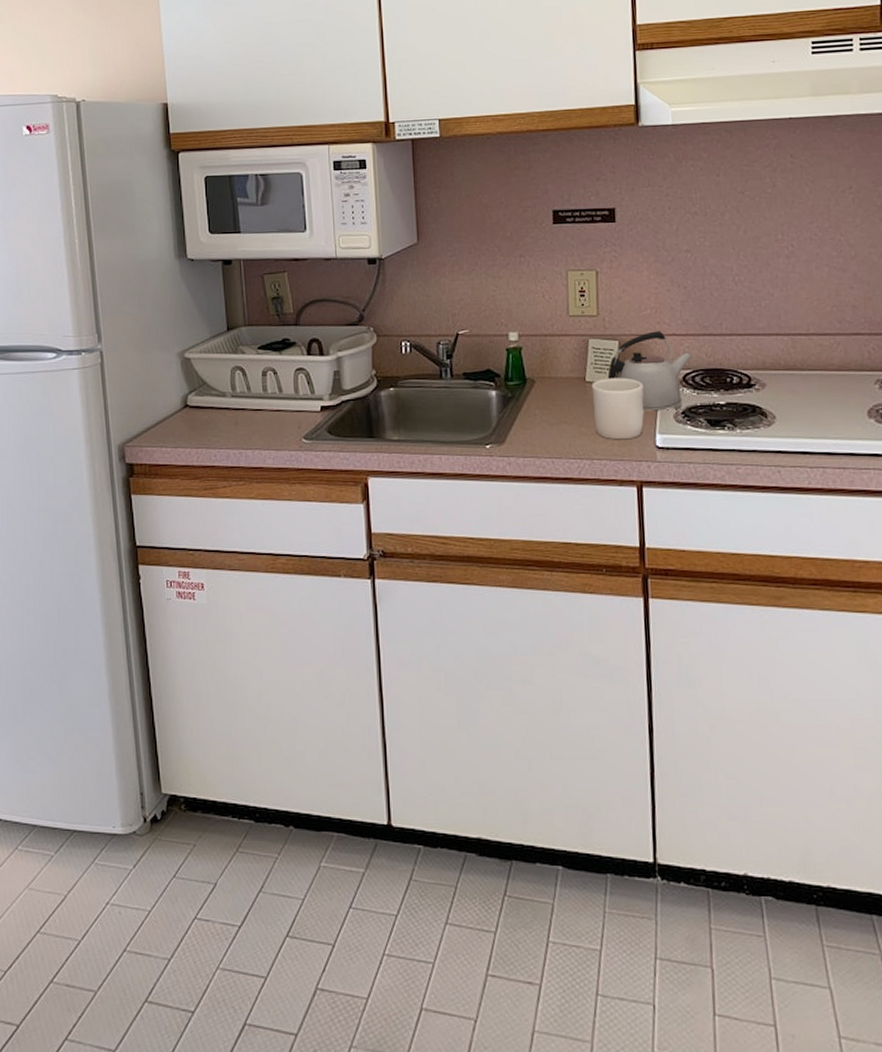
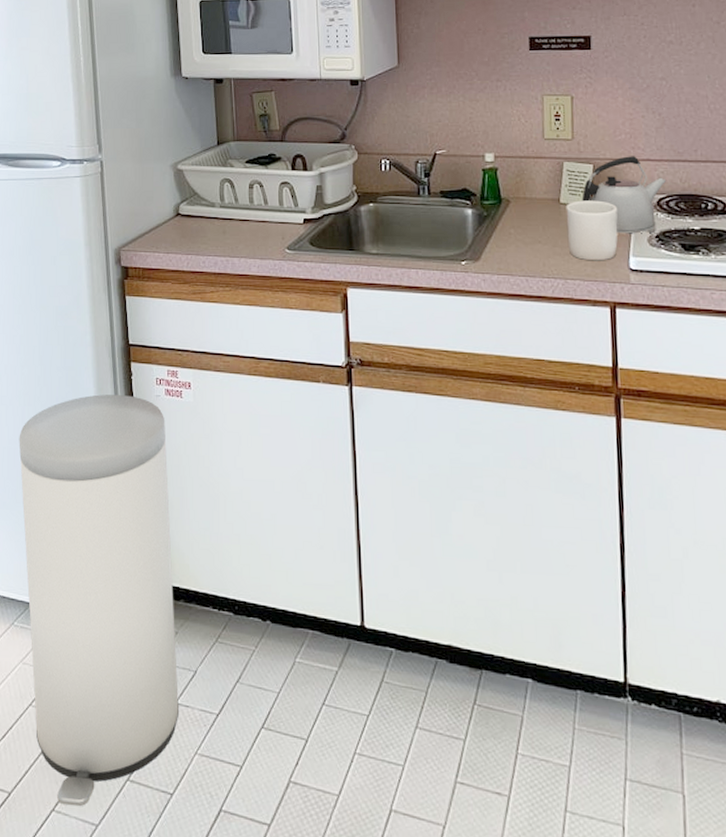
pedal bin: none [18,600,200,1034] -> present [19,394,180,807]

